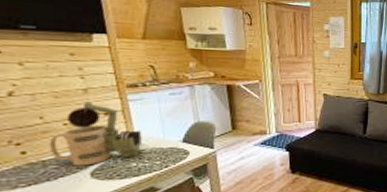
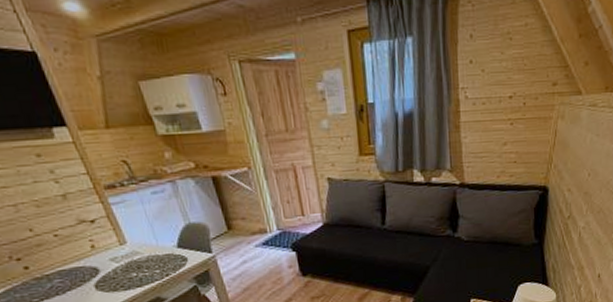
cocoa: present [48,102,142,166] -> none [45,209,138,279]

